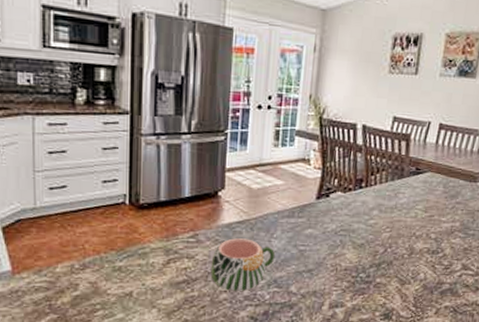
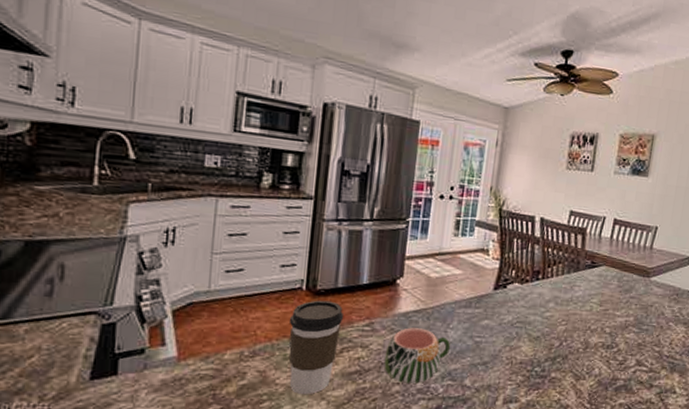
coffee cup: none [115,214,167,304] -> present [288,300,343,395]

